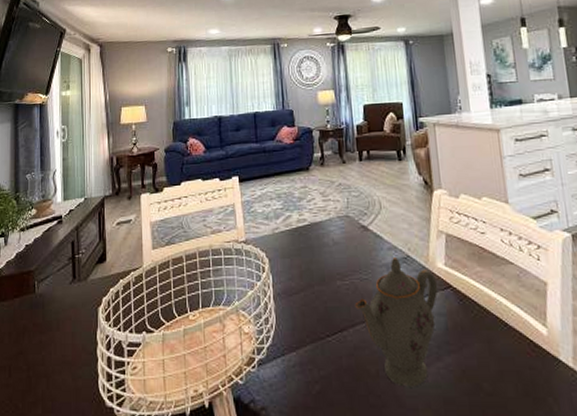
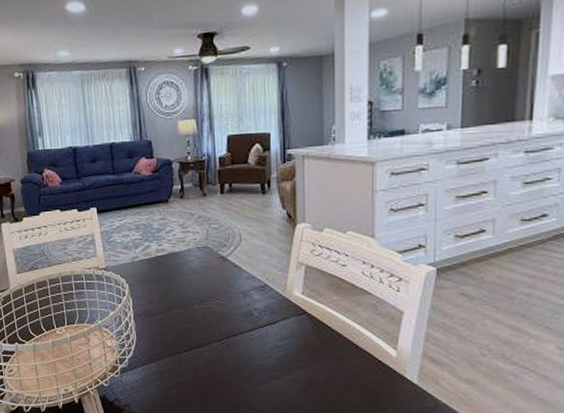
teapot: present [355,258,438,387] -> none [211,286,293,394]

